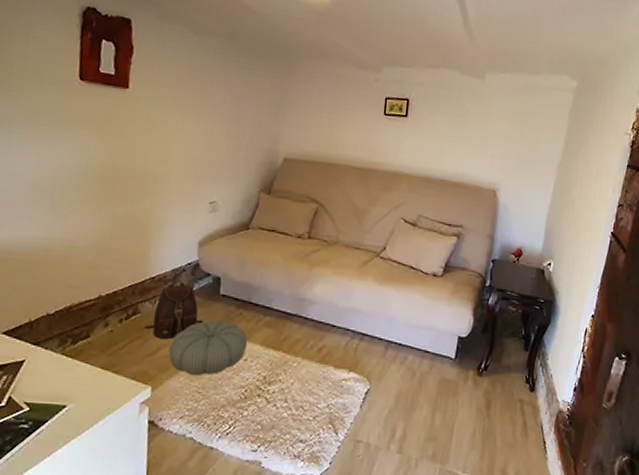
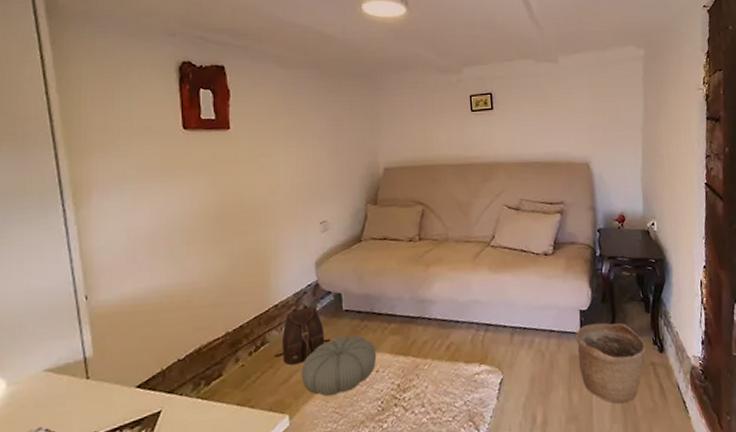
basket: none [447,351,518,433] -> present [576,322,646,403]

